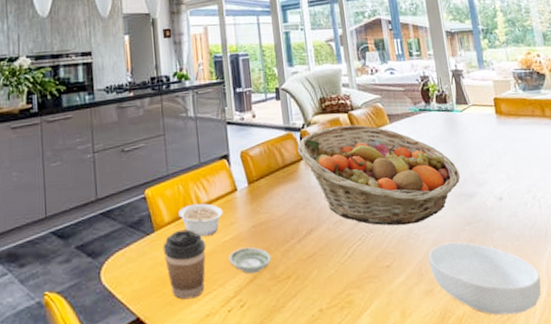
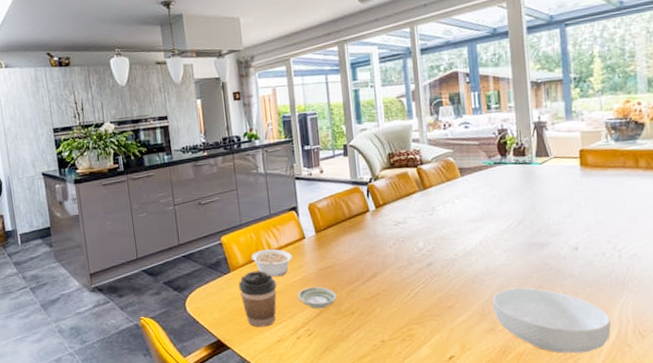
fruit basket: present [297,124,460,226] -> none [364,178,533,272]

